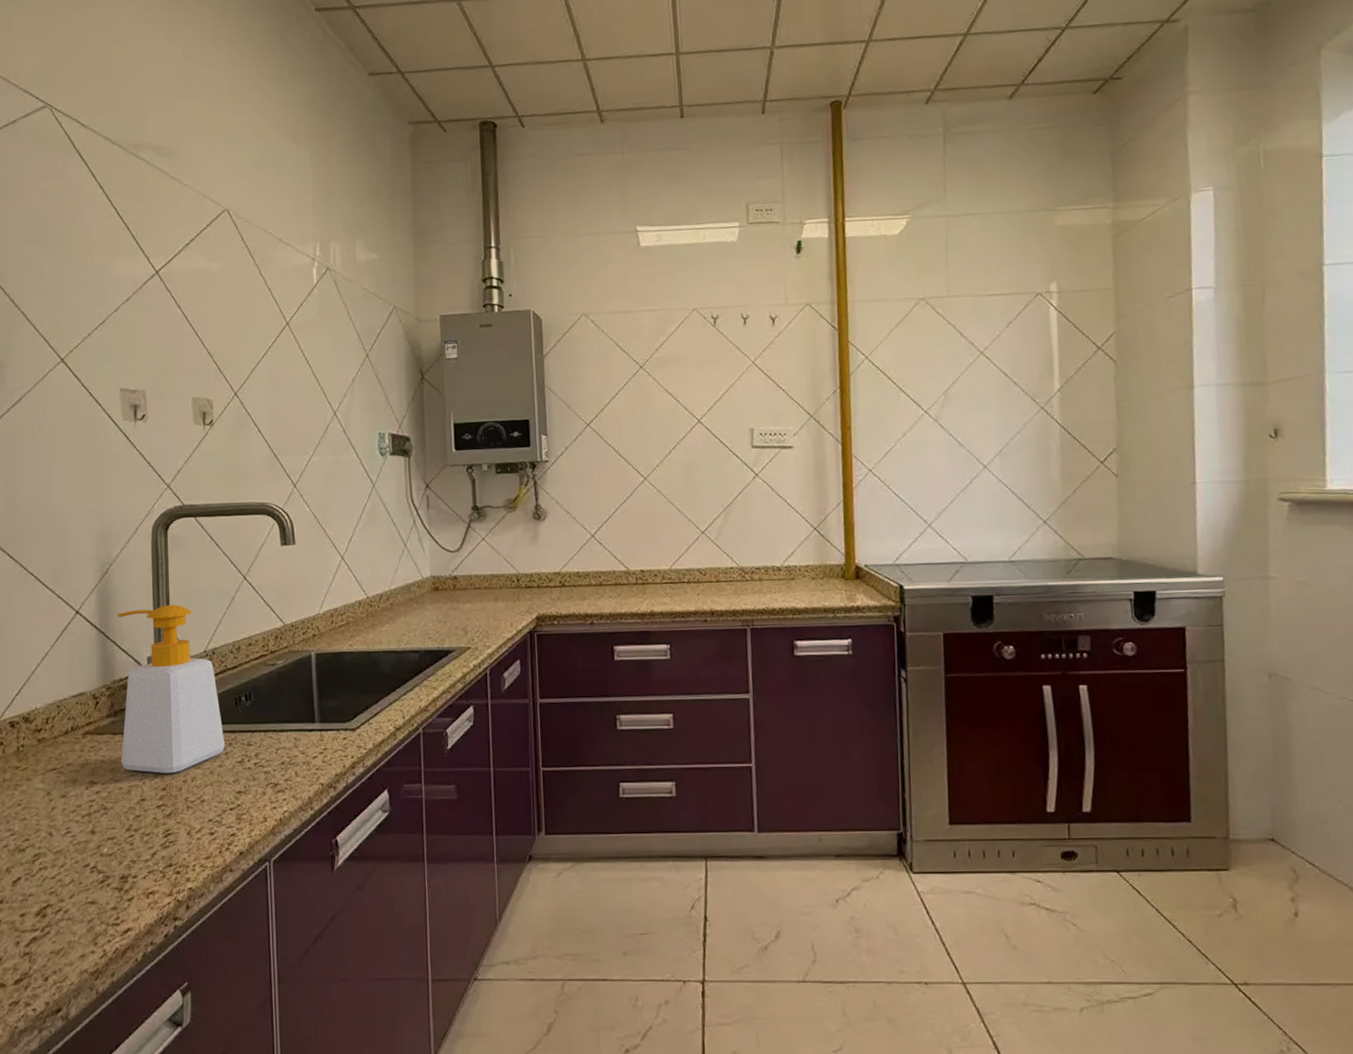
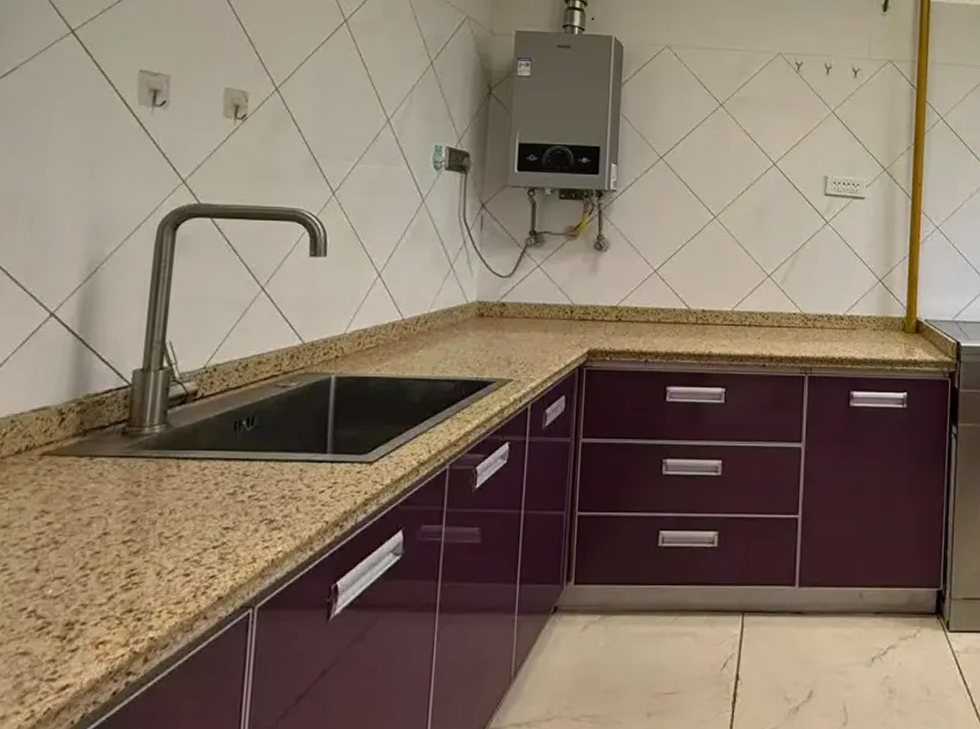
soap bottle: present [117,605,225,774] -> none [84,313,217,505]

